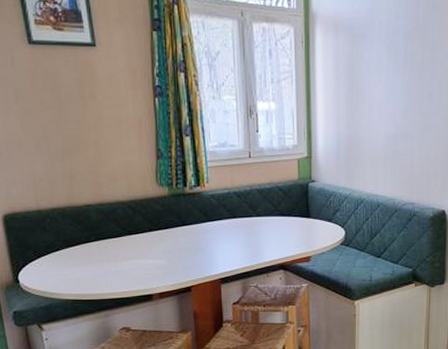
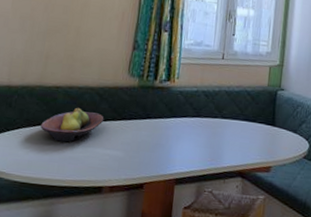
fruit bowl: none [79,223,141,258] -> present [40,107,104,143]

